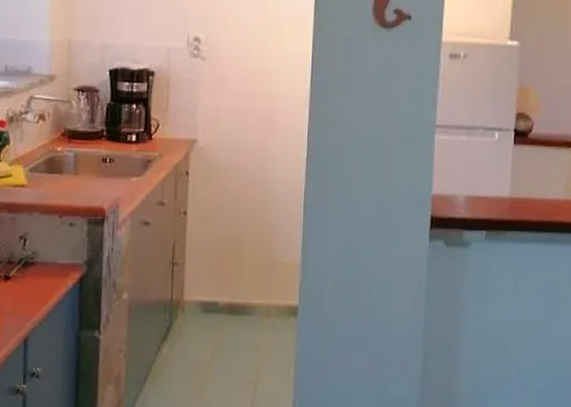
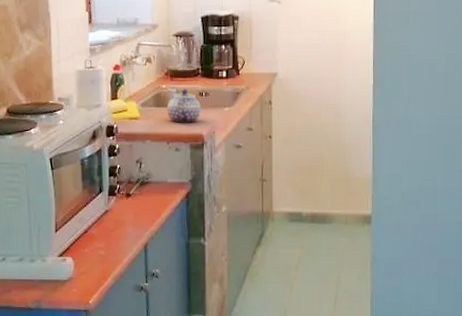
teapot: none [61,152,103,194] -> present [167,88,201,123]

